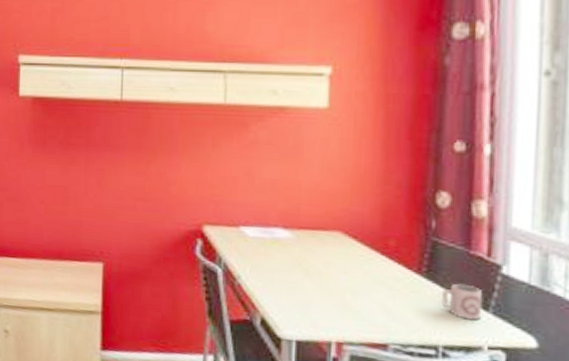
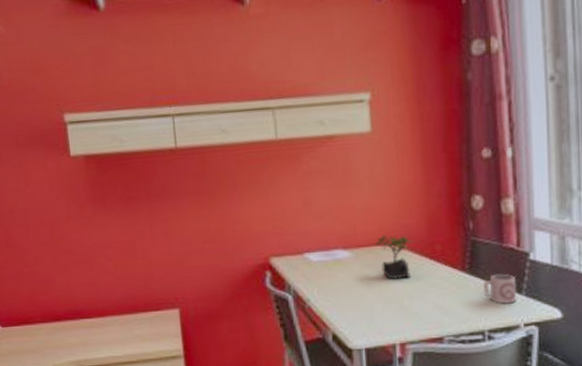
succulent plant: none [320,219,364,272] -> present [375,234,414,279]

